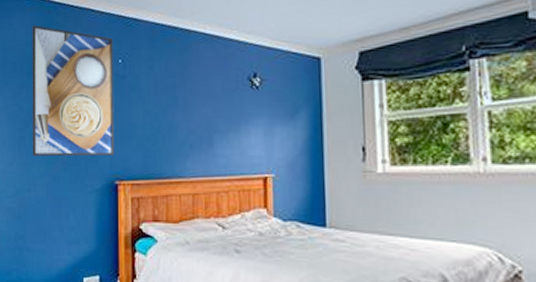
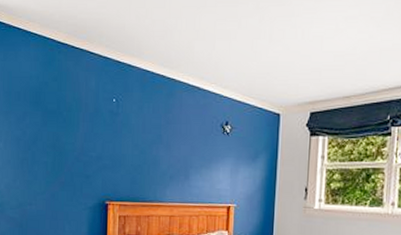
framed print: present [32,25,115,157] -> none [34,60,109,180]

